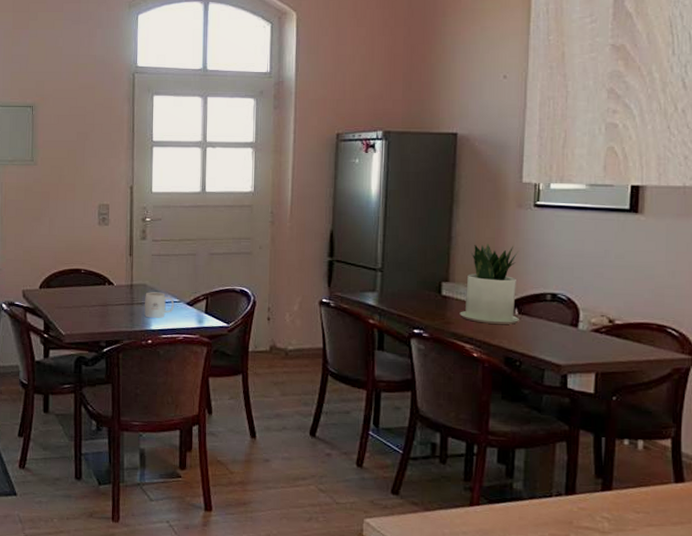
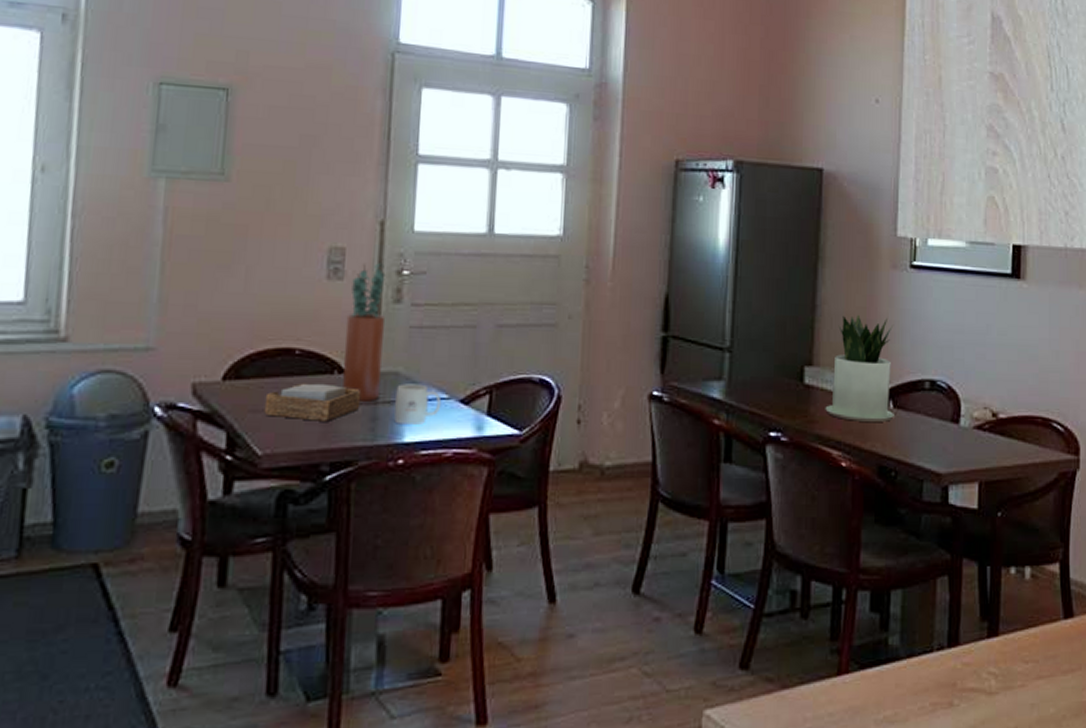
napkin holder: none [65,290,123,315] -> present [264,383,362,421]
vase: none [111,209,137,303] -> present [343,256,386,402]

